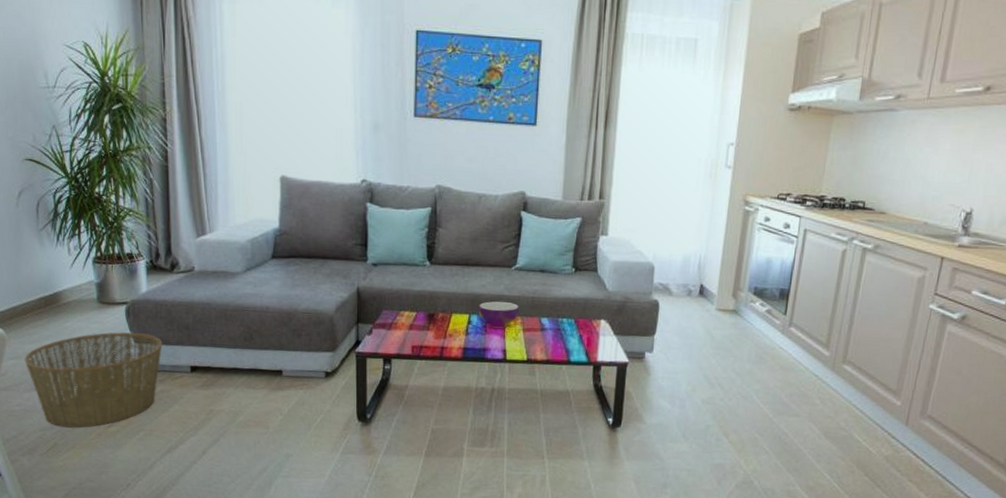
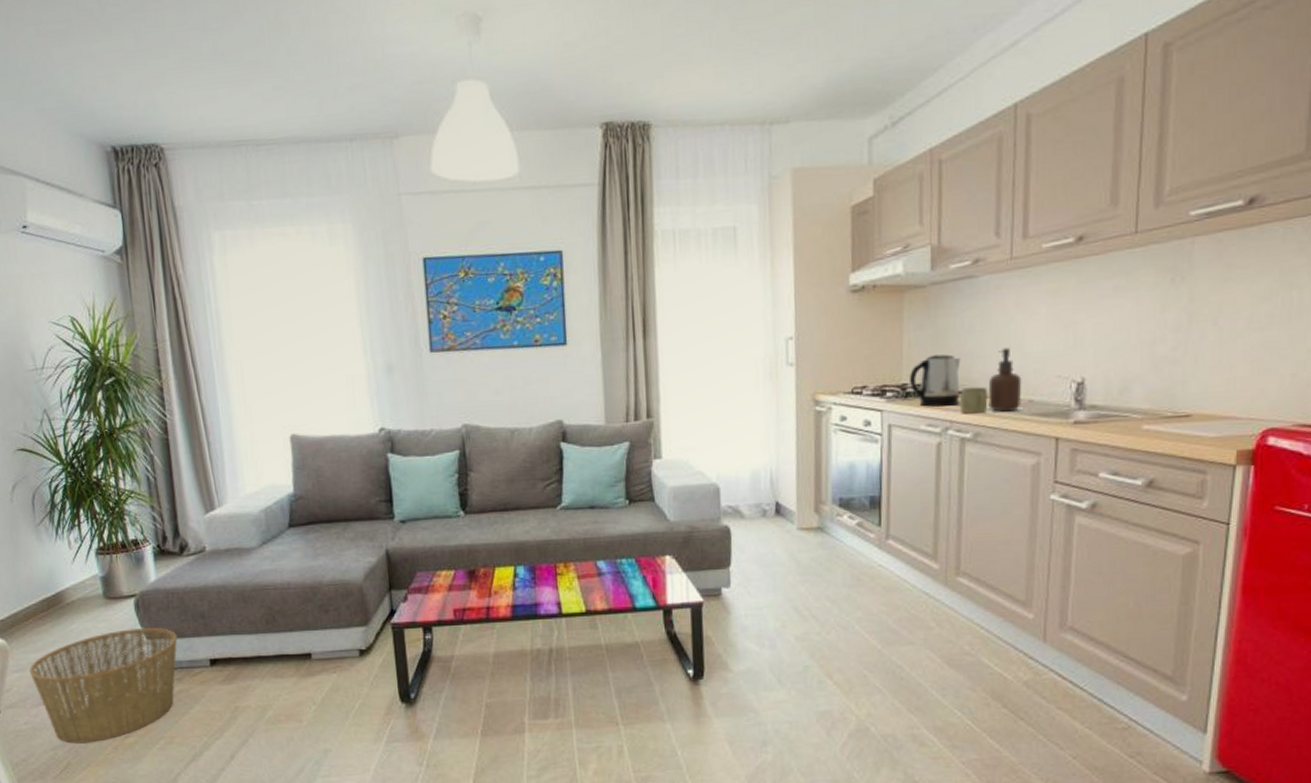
bowl: present [478,301,519,330] -> none [524,546,570,580]
kettle: none [827,173,873,220] -> present [910,353,961,407]
mug: none [866,205,892,229] -> present [960,386,988,414]
soap dispenser: none [890,175,922,230] -> present [988,347,1022,412]

